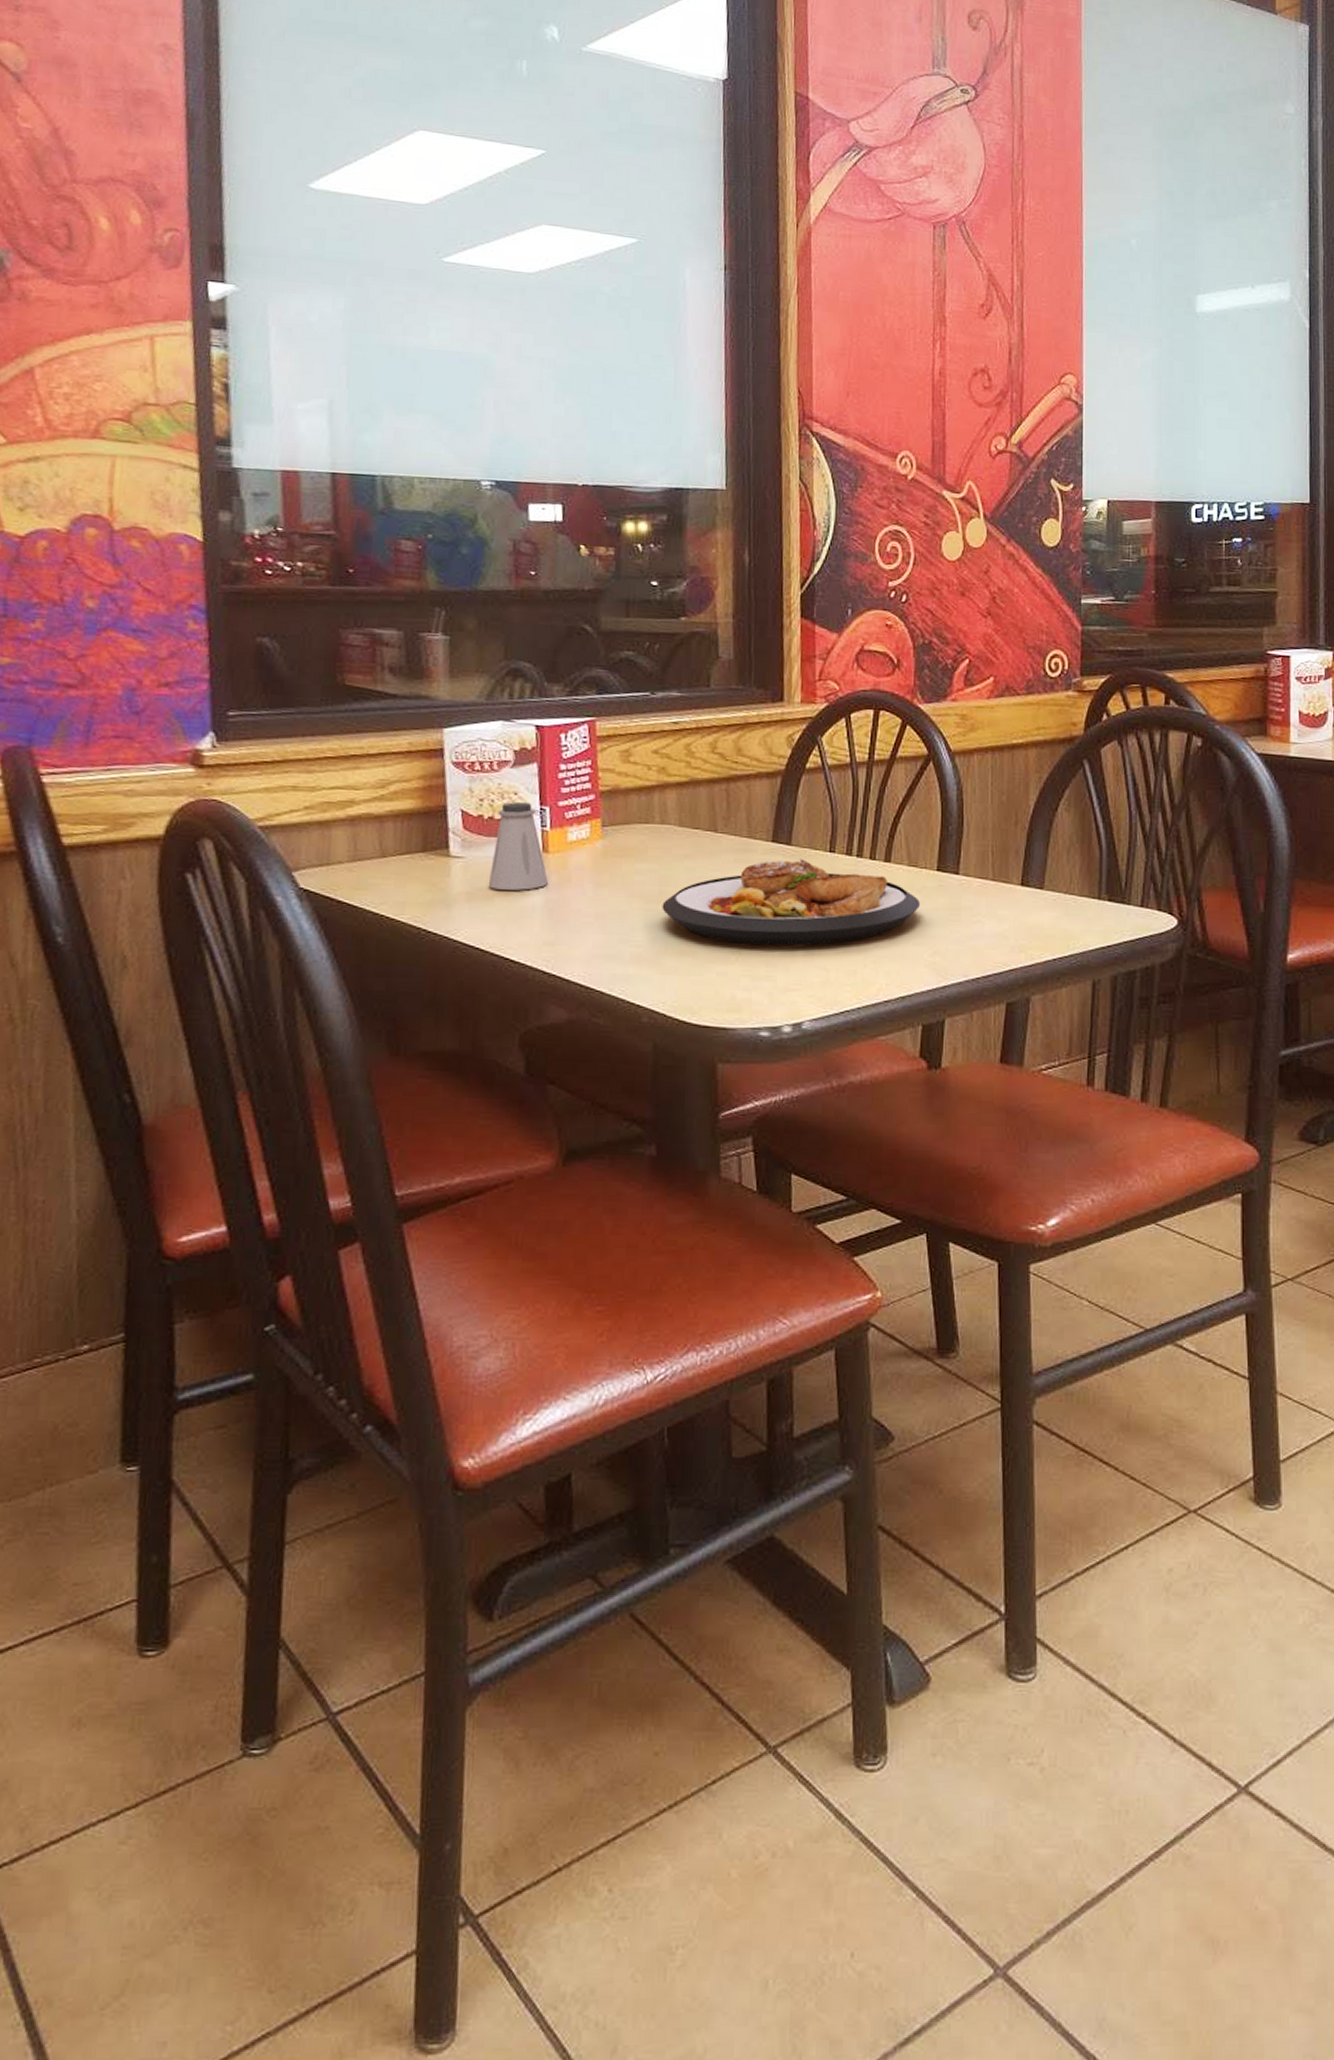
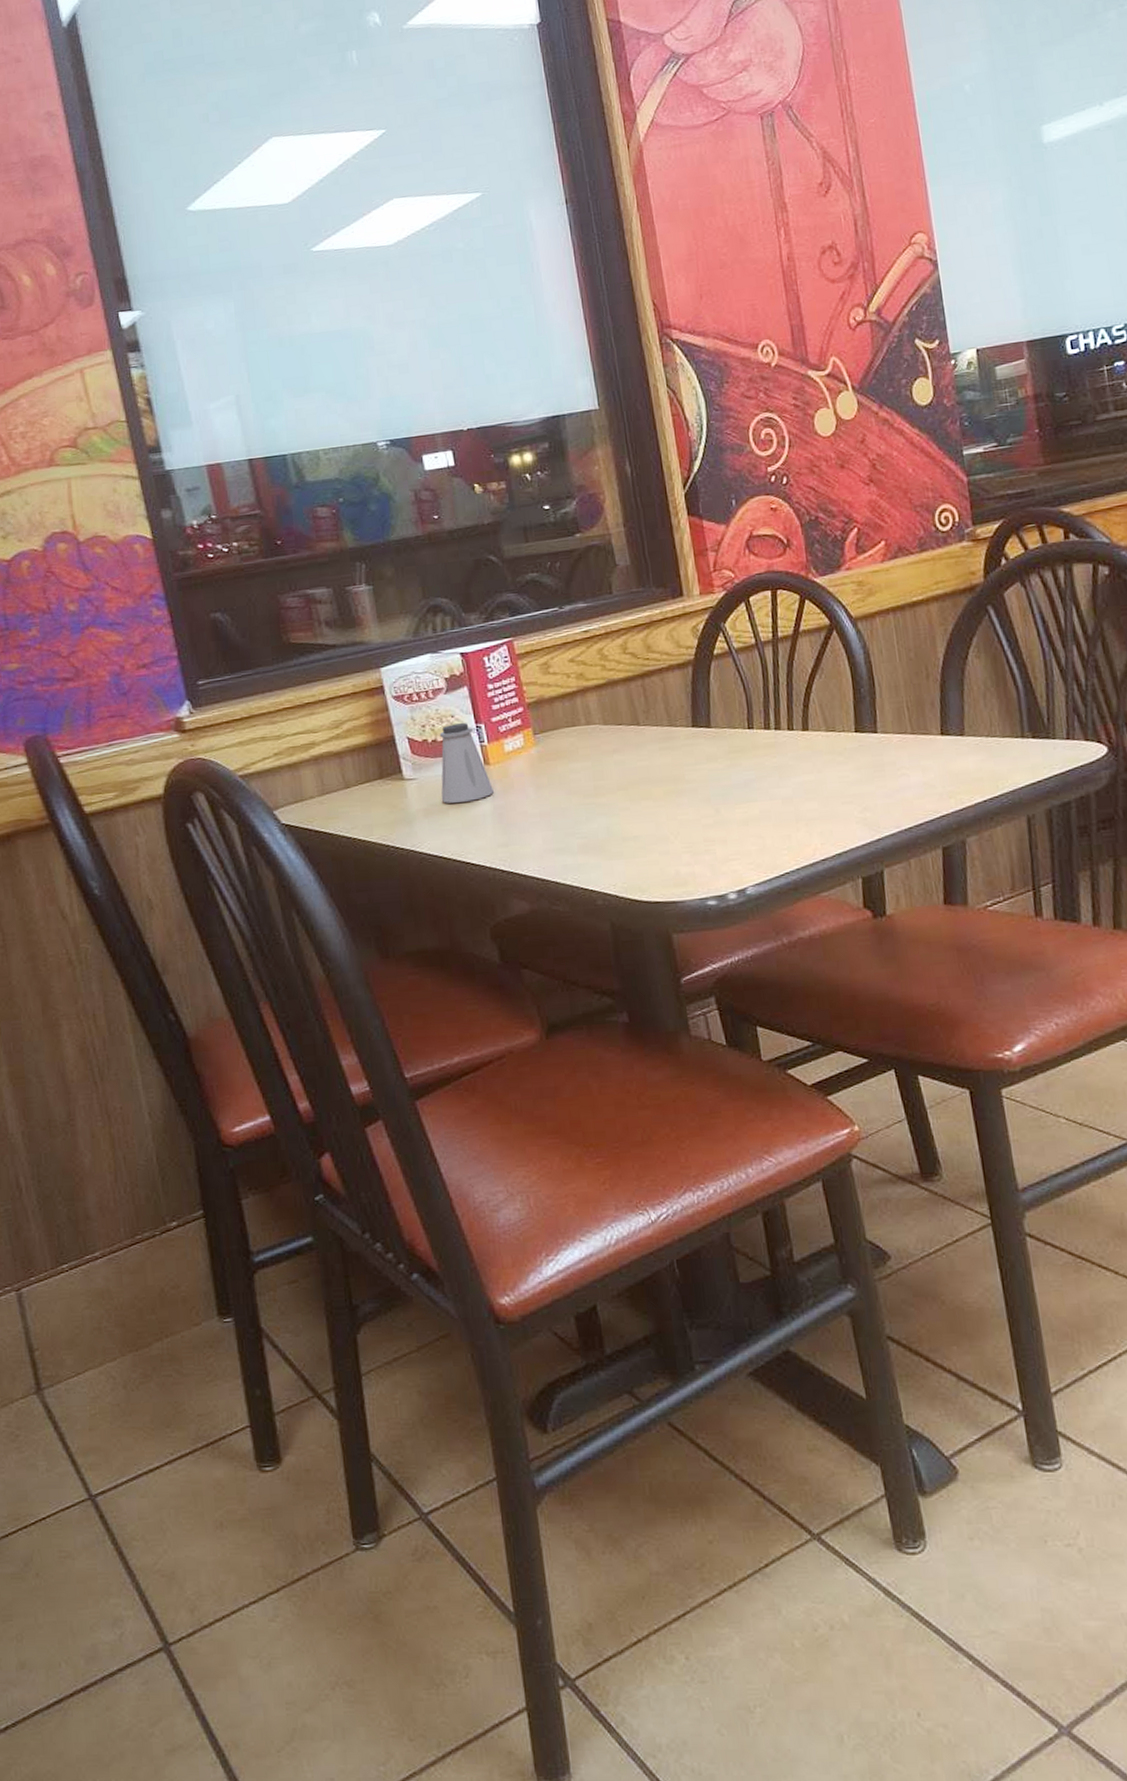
plate: present [662,859,920,946] -> none [599,738,843,824]

